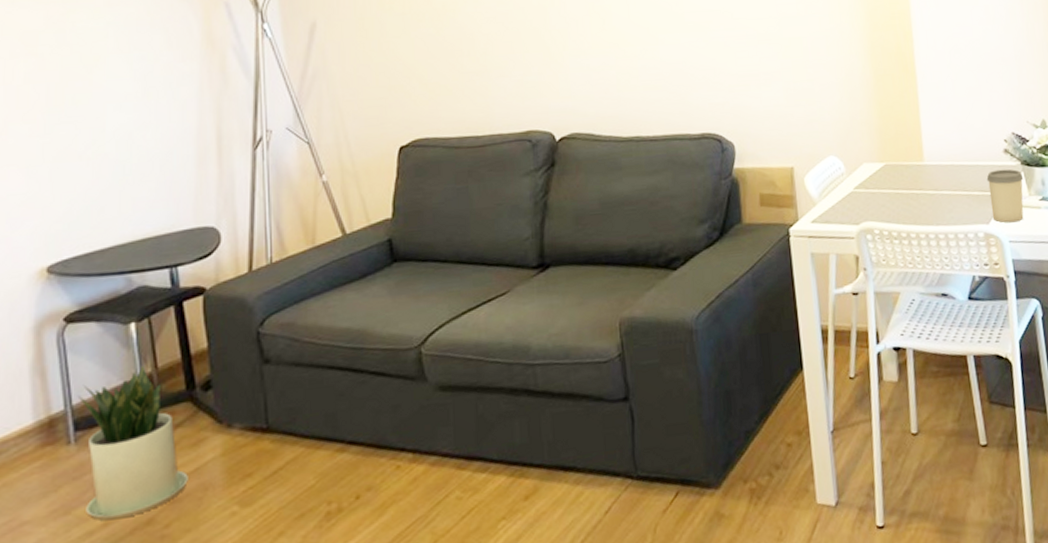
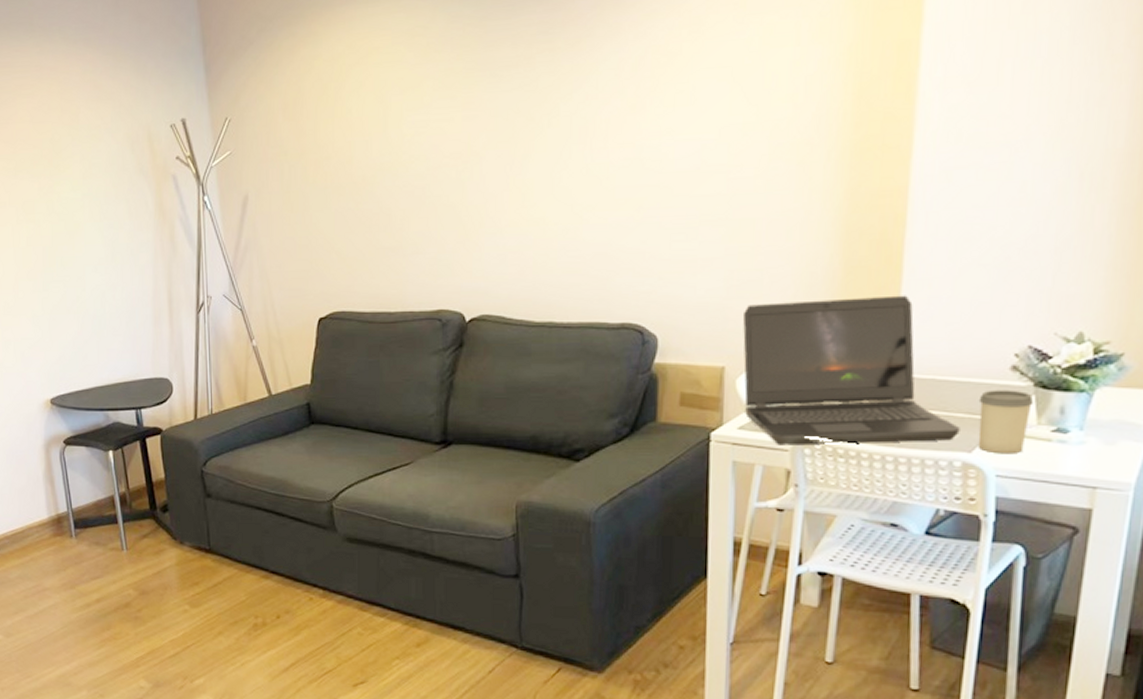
planter: present [79,366,188,521] -> none [76,486,153,599]
laptop computer: none [803,97,978,234] -> present [743,295,960,446]

